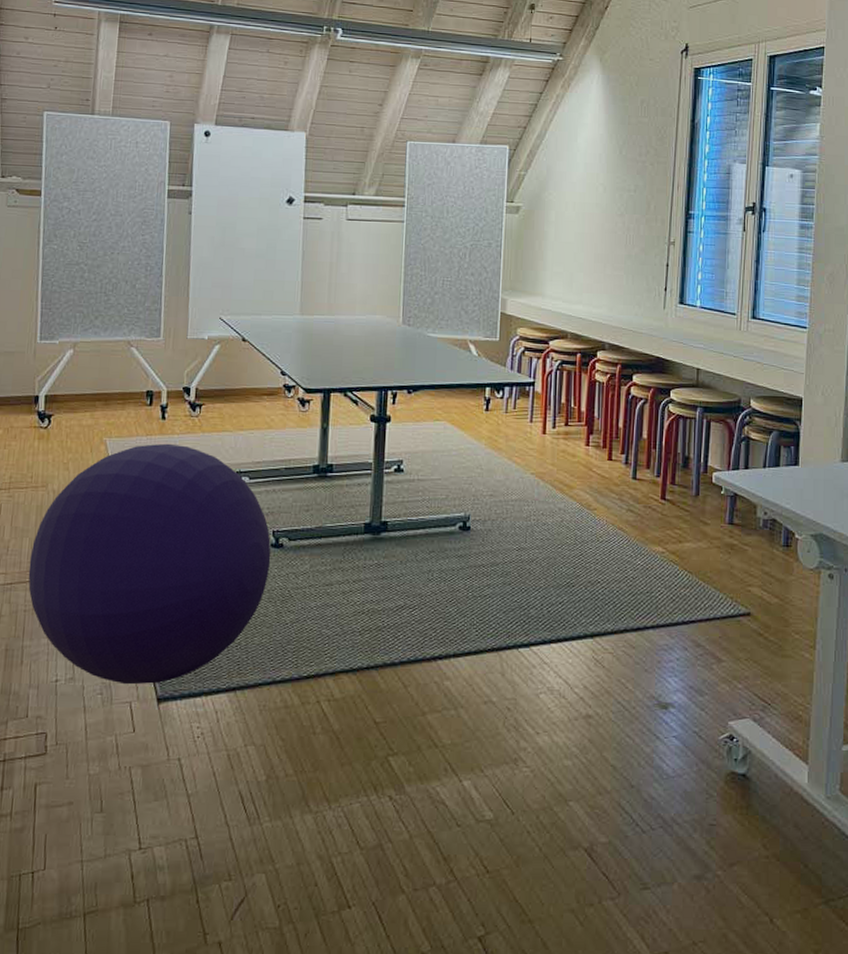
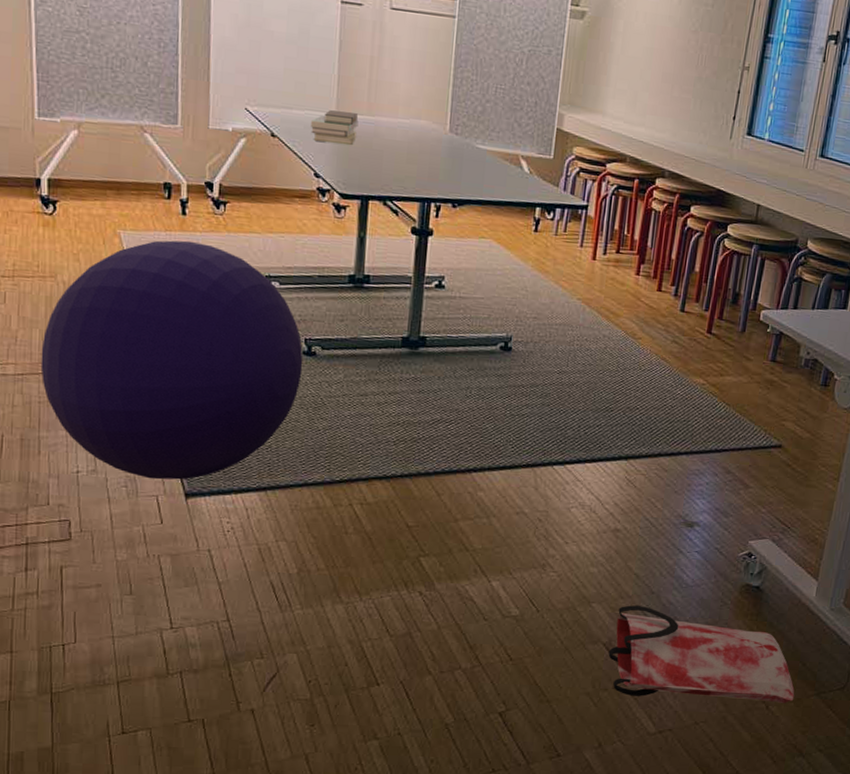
books: none [277,313,320,343] -> present [311,110,359,145]
bag: none [591,802,800,915] -> present [608,605,795,703]

